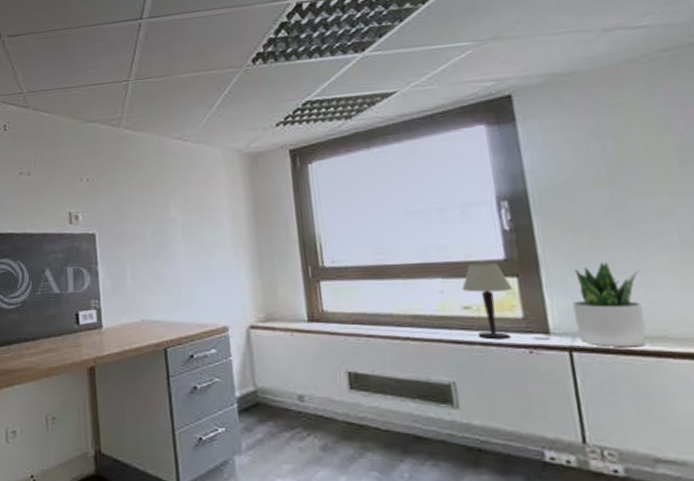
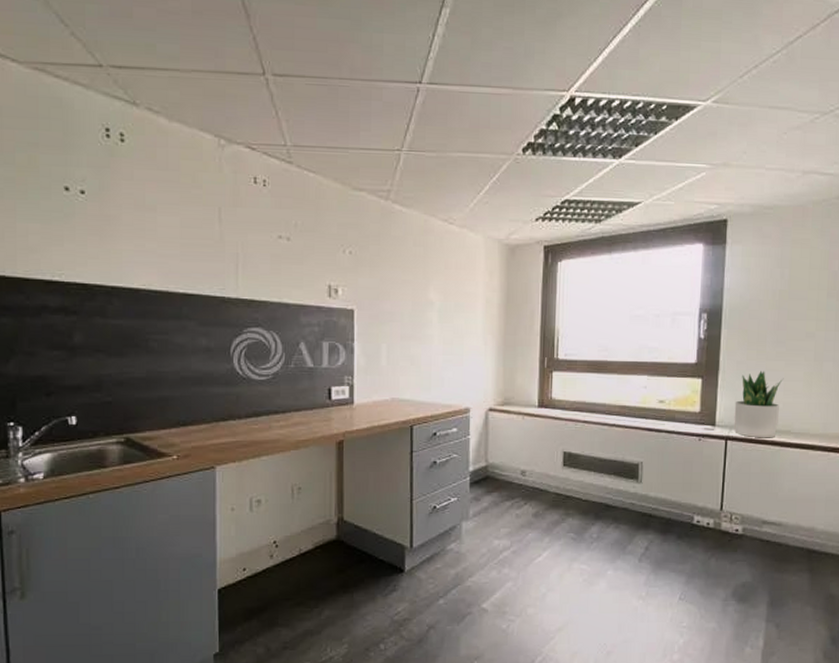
table lamp: present [461,262,514,340] -> none [660,365,697,429]

